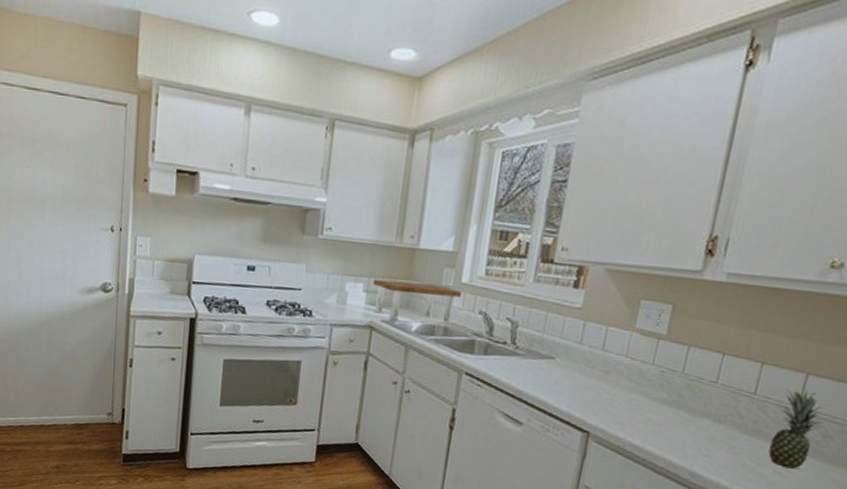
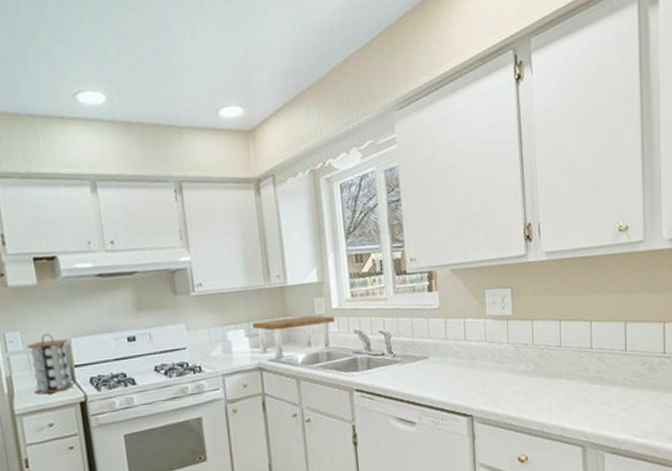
spice rack: none [151,244,192,305] -> present [27,332,74,395]
fruit: present [768,388,822,469] -> none [612,335,645,404]

